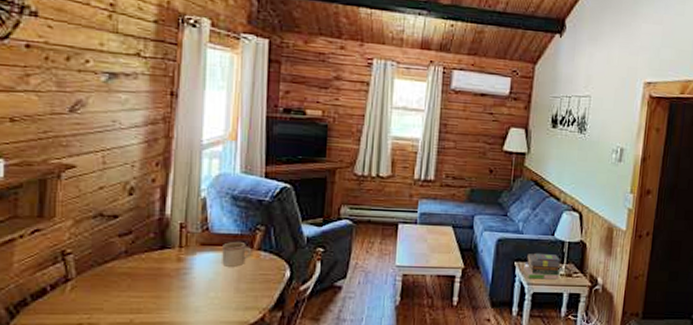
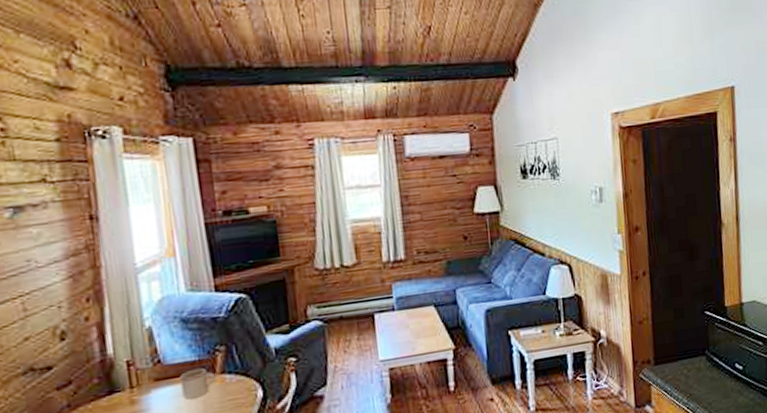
books: present [522,252,560,280] -> none [518,314,560,346]

